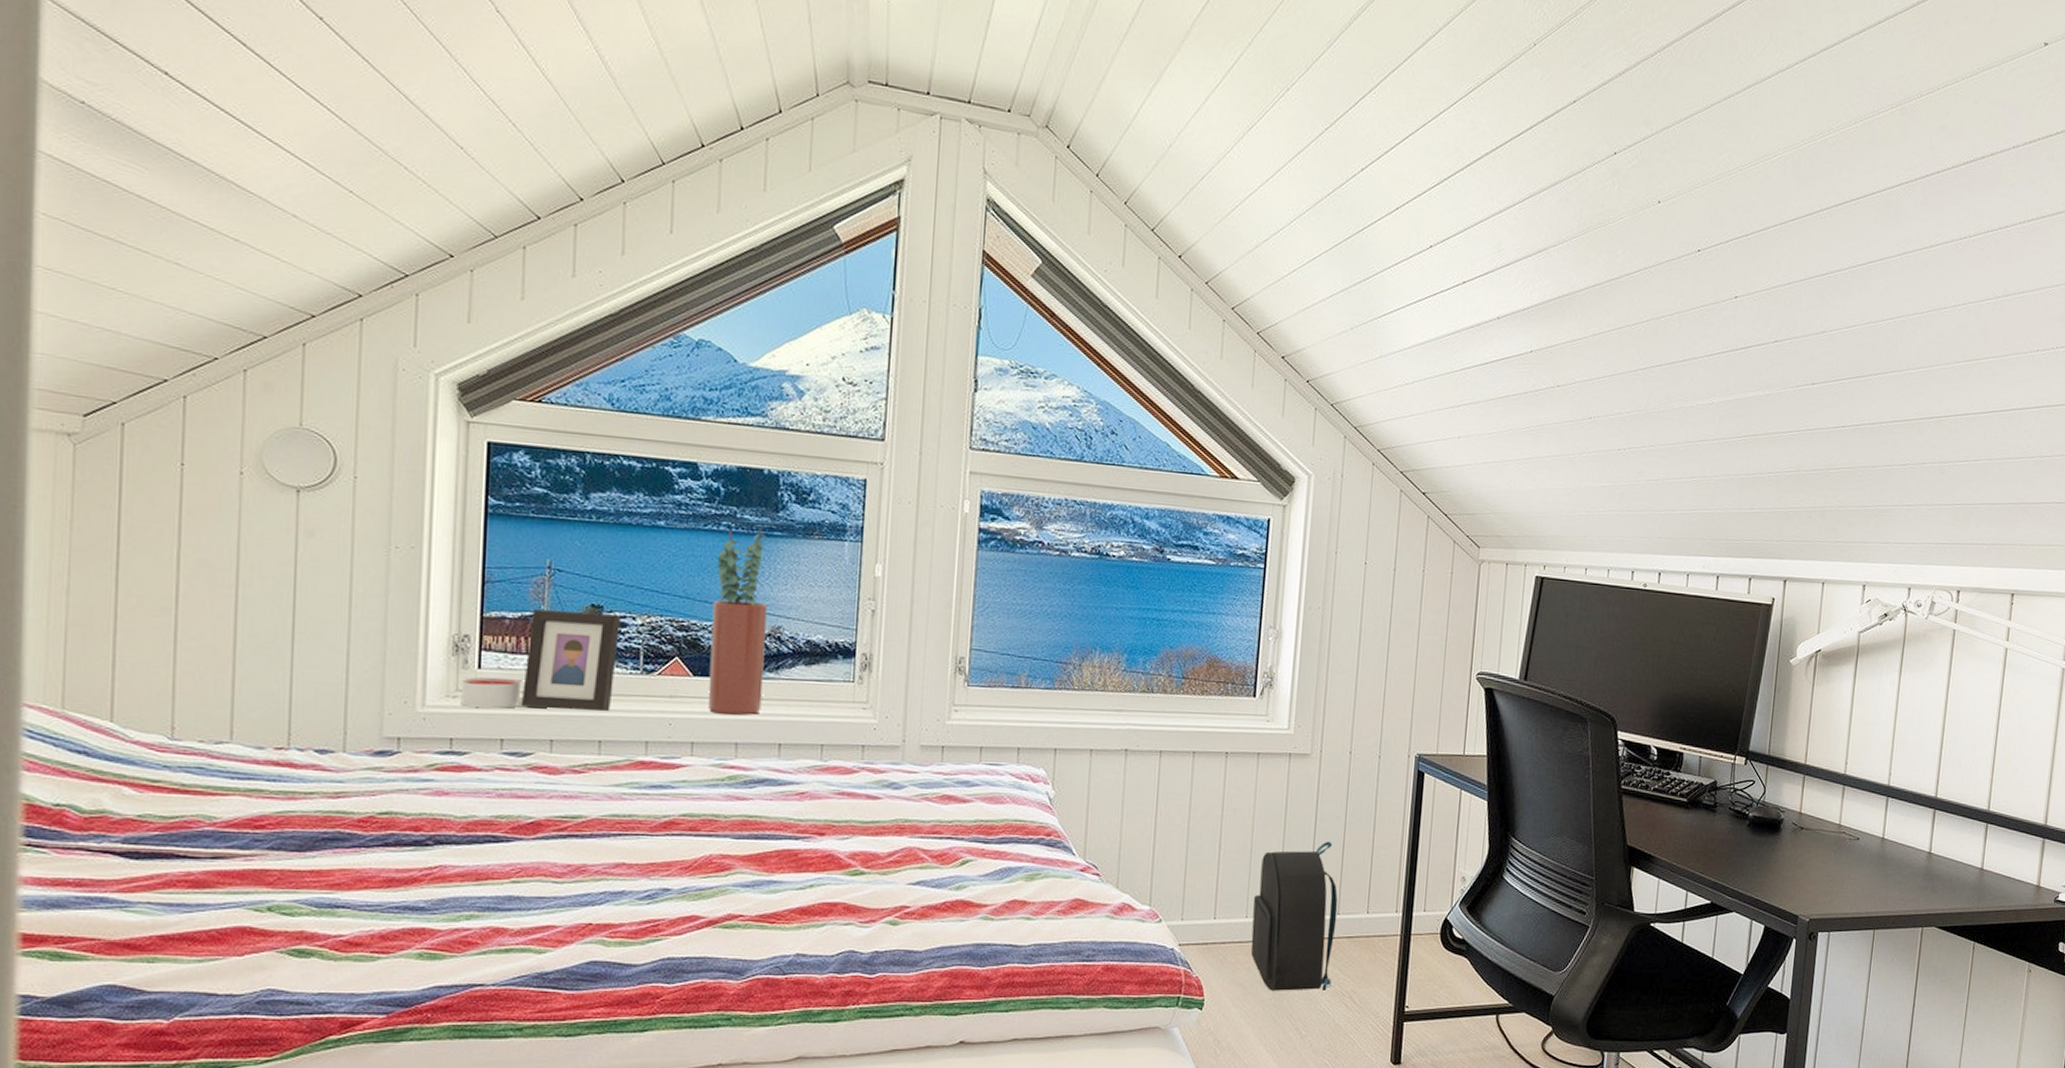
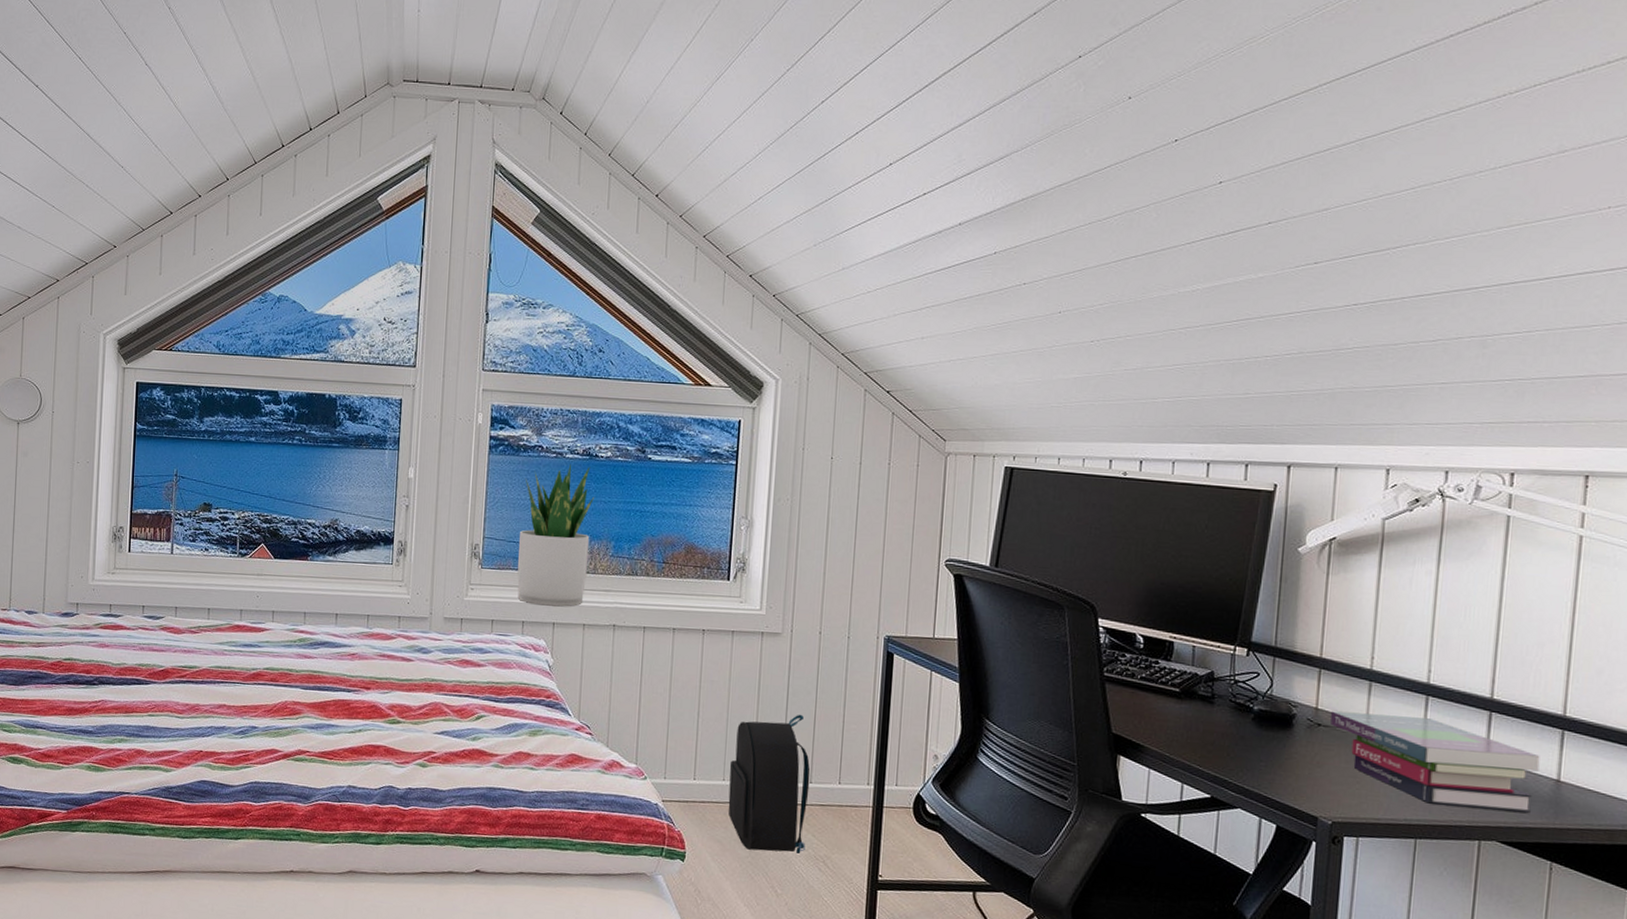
candle: present [461,677,521,710] -> none [117,558,157,583]
picture frame: present [520,609,620,712] -> none [156,507,224,586]
vase: present [707,525,768,716] -> none [284,438,328,591]
planter: none [1011,563,1105,731] -> present [517,463,595,608]
books: none [1811,814,1970,899] -> present [1331,711,1540,813]

